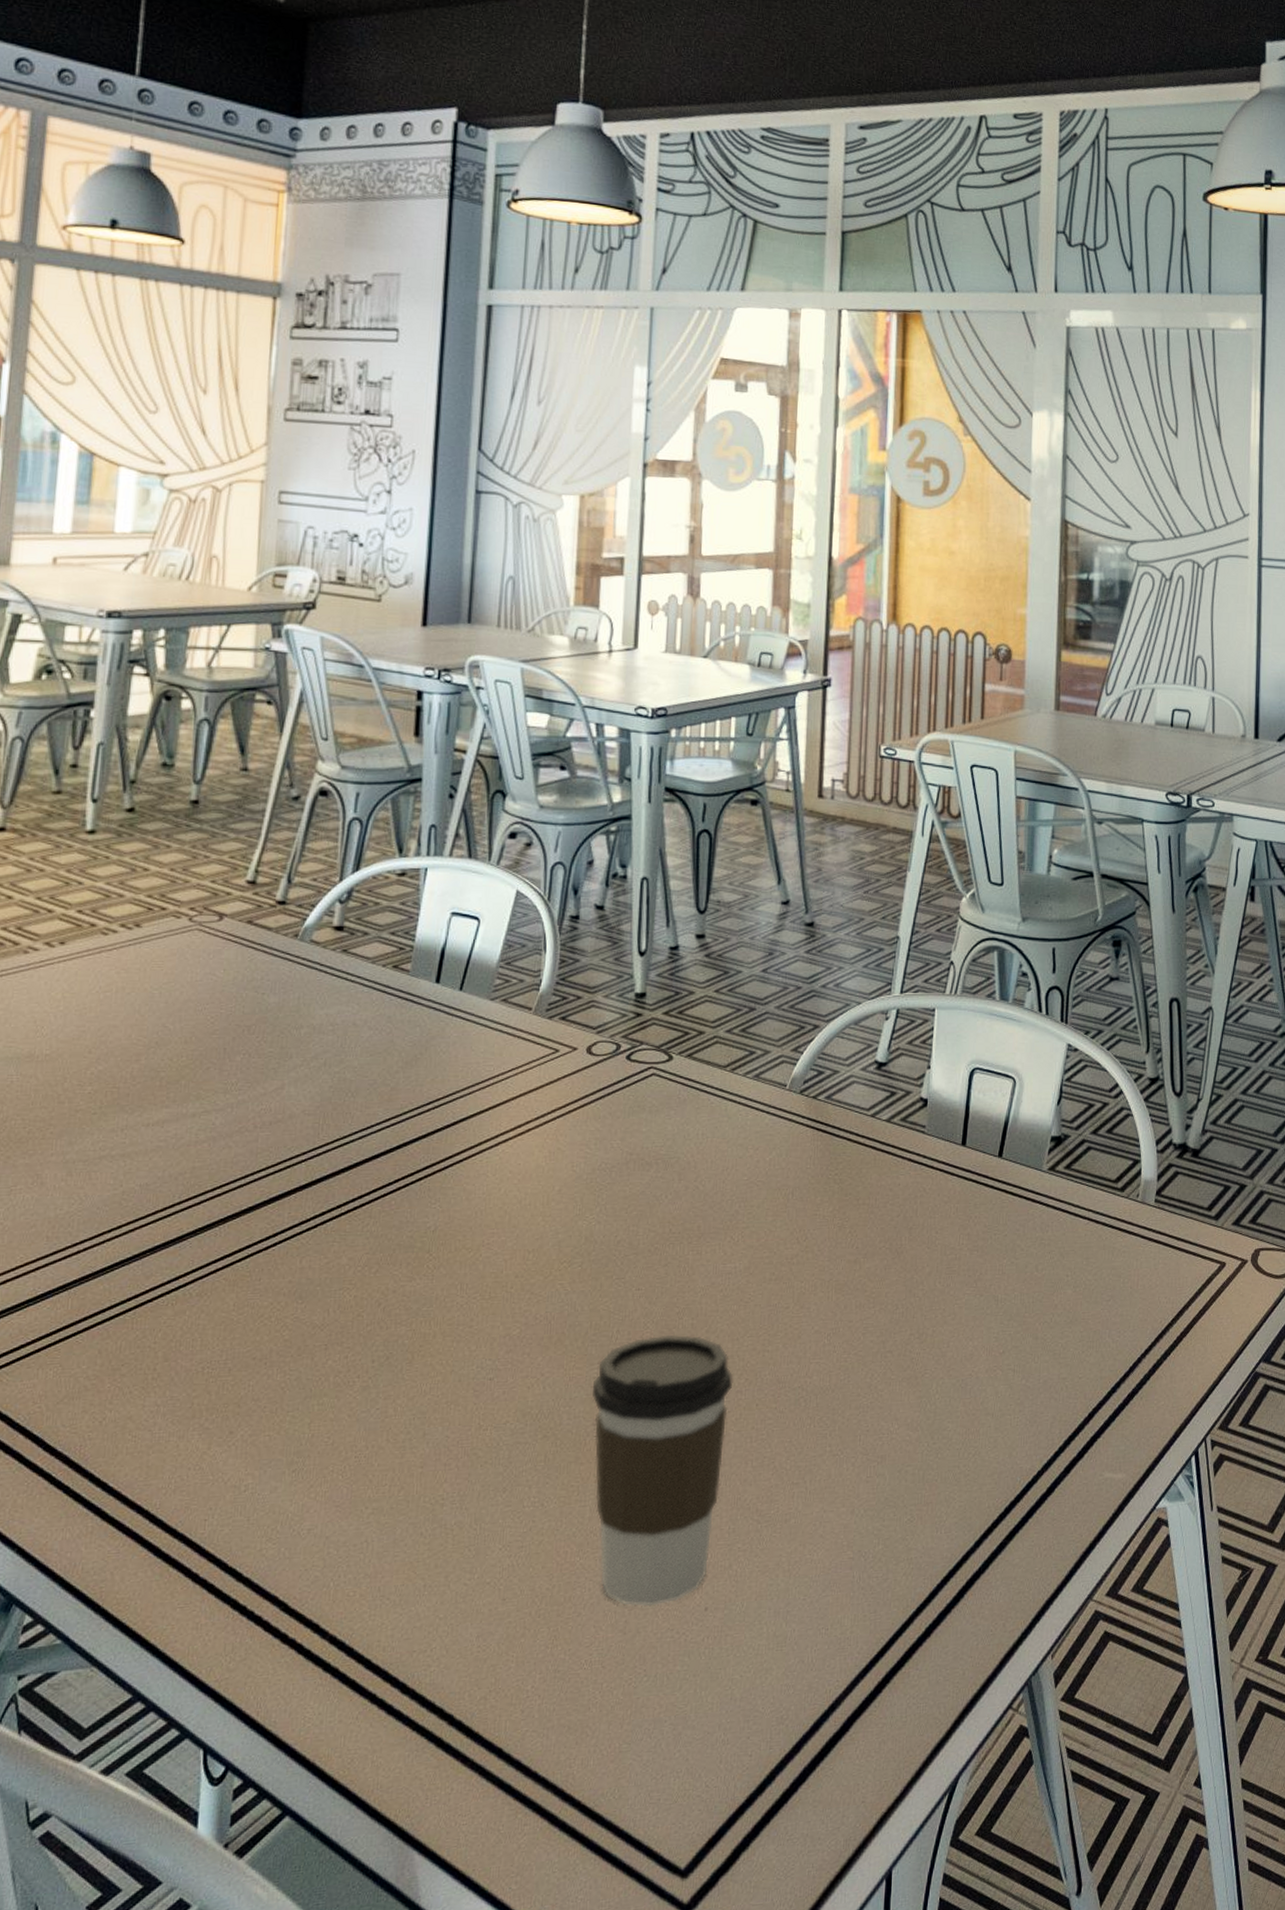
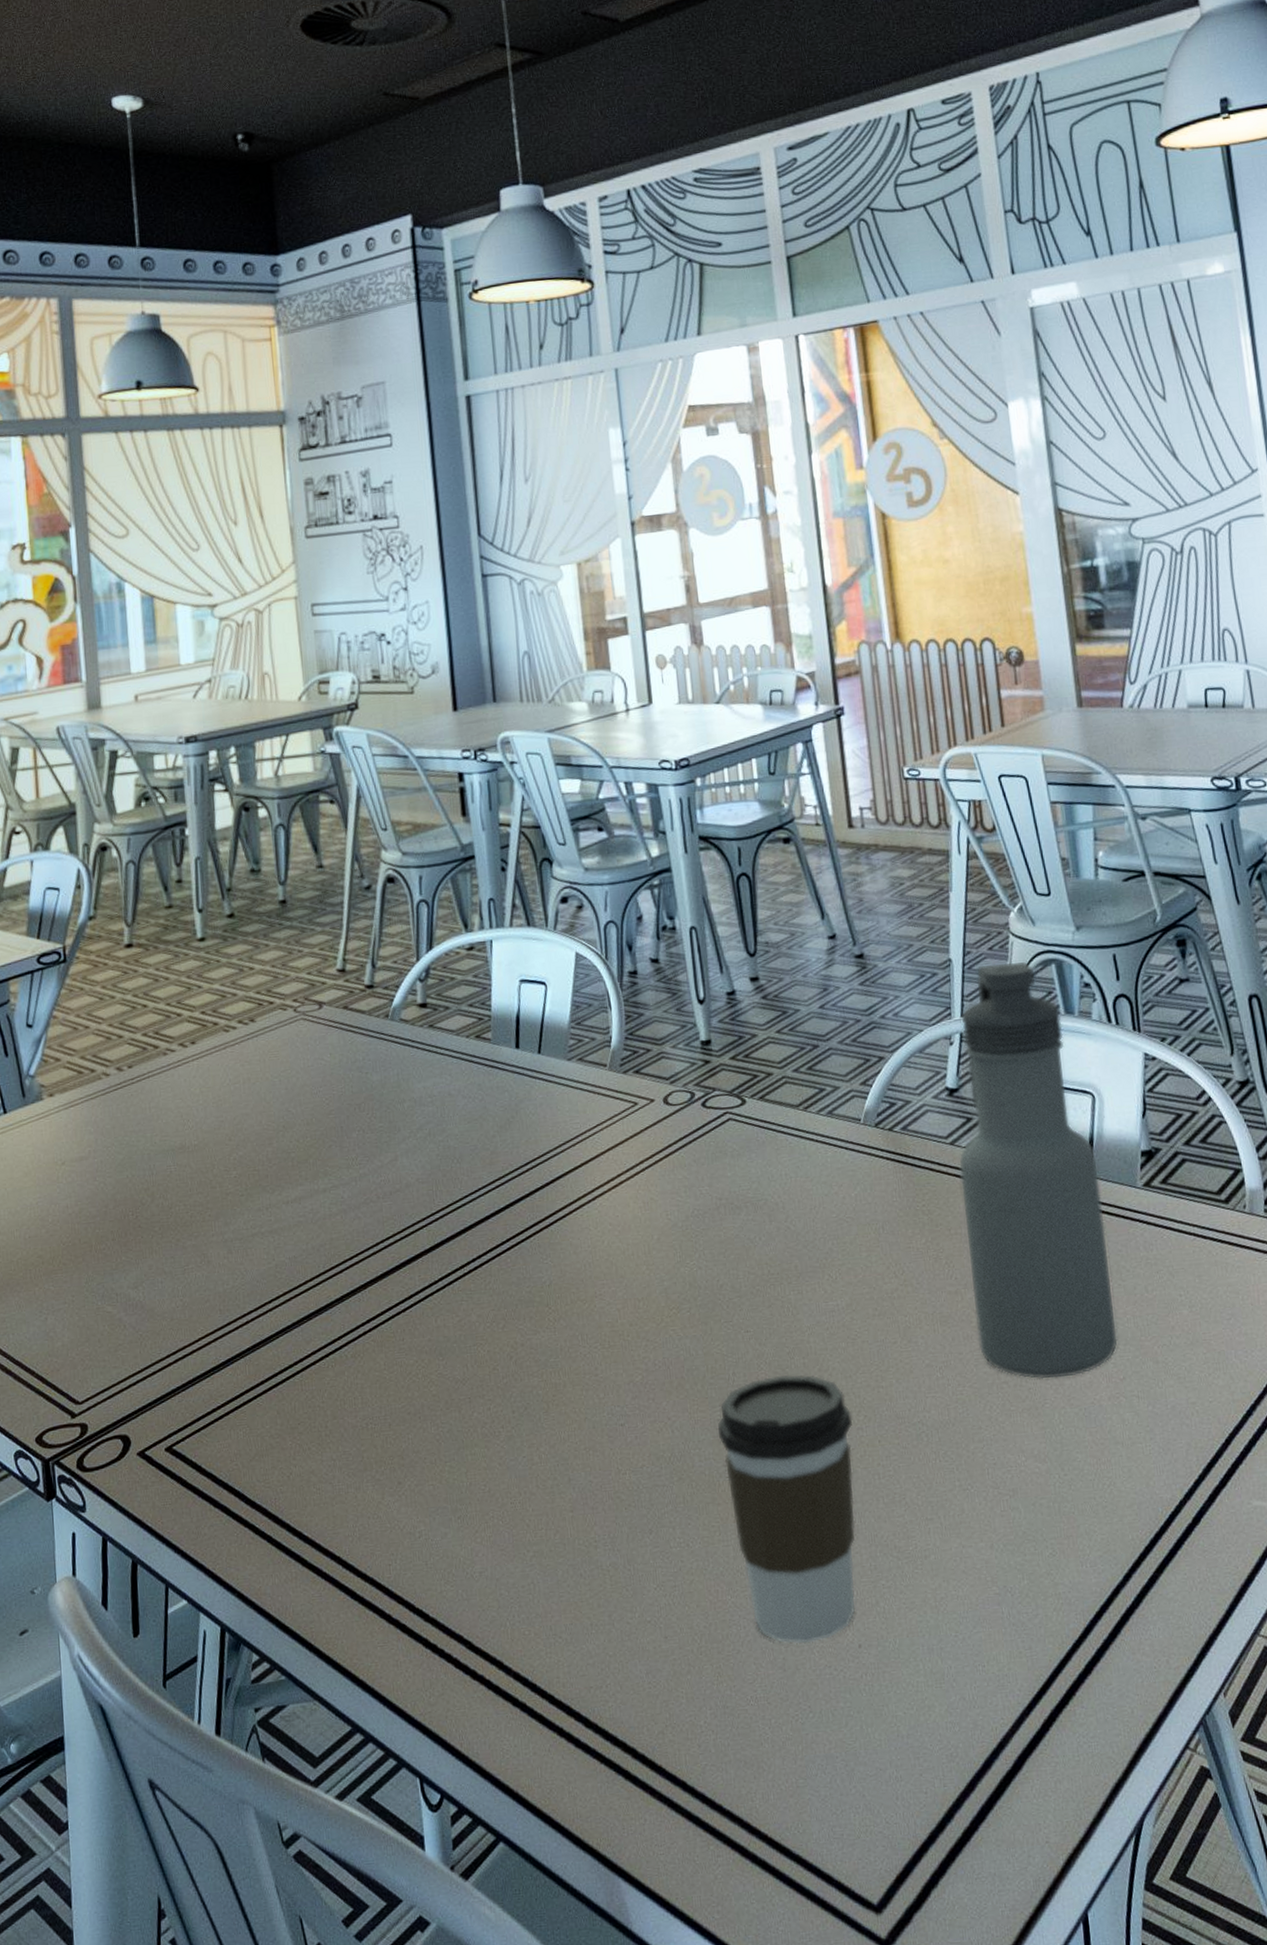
water bottle: none [870,946,1009,1350] -> present [959,962,1118,1379]

